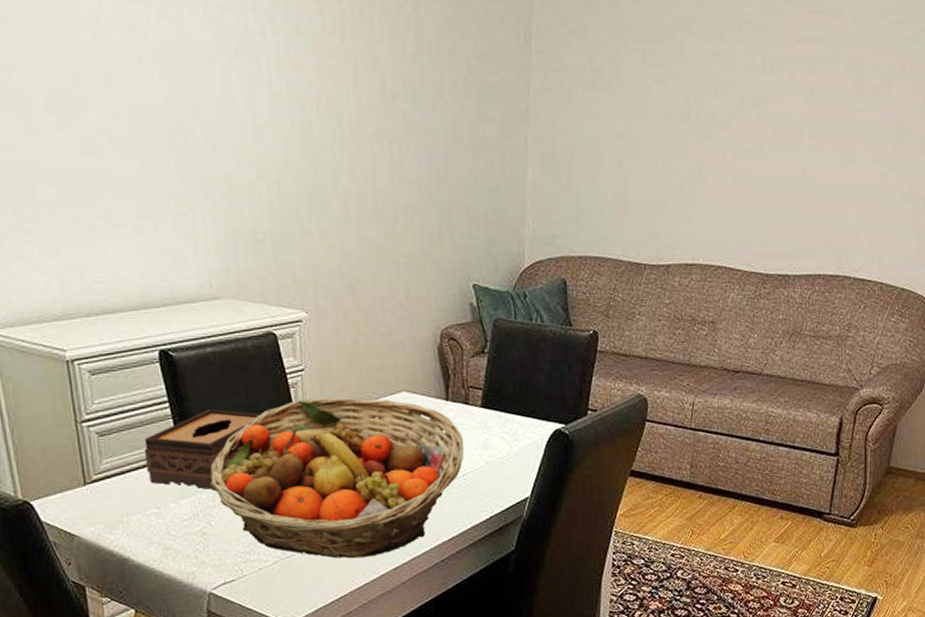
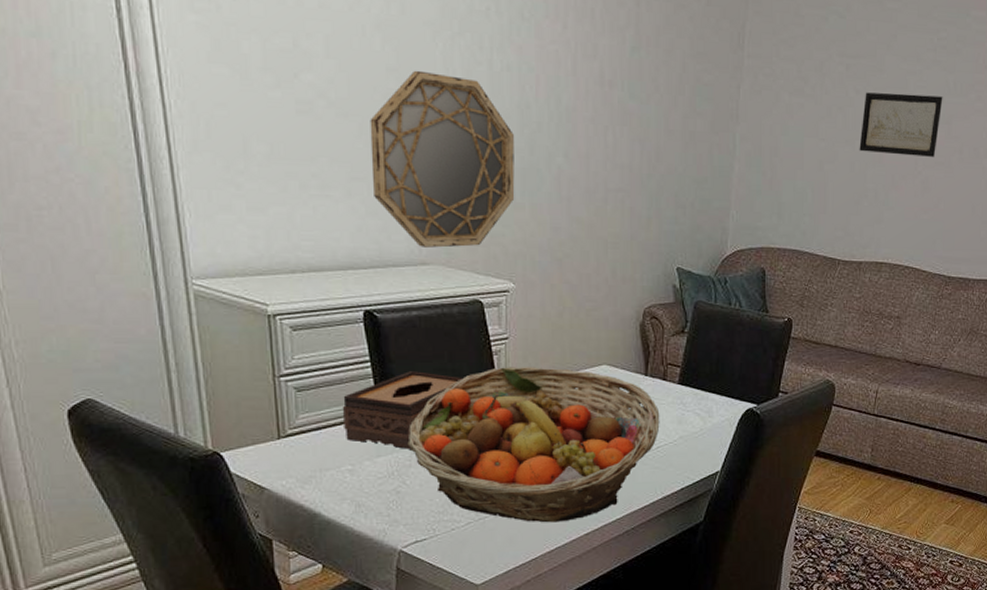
home mirror: none [152,98,302,281] -> present [370,70,515,248]
wall art: none [661,77,751,146] -> present [859,92,943,157]

